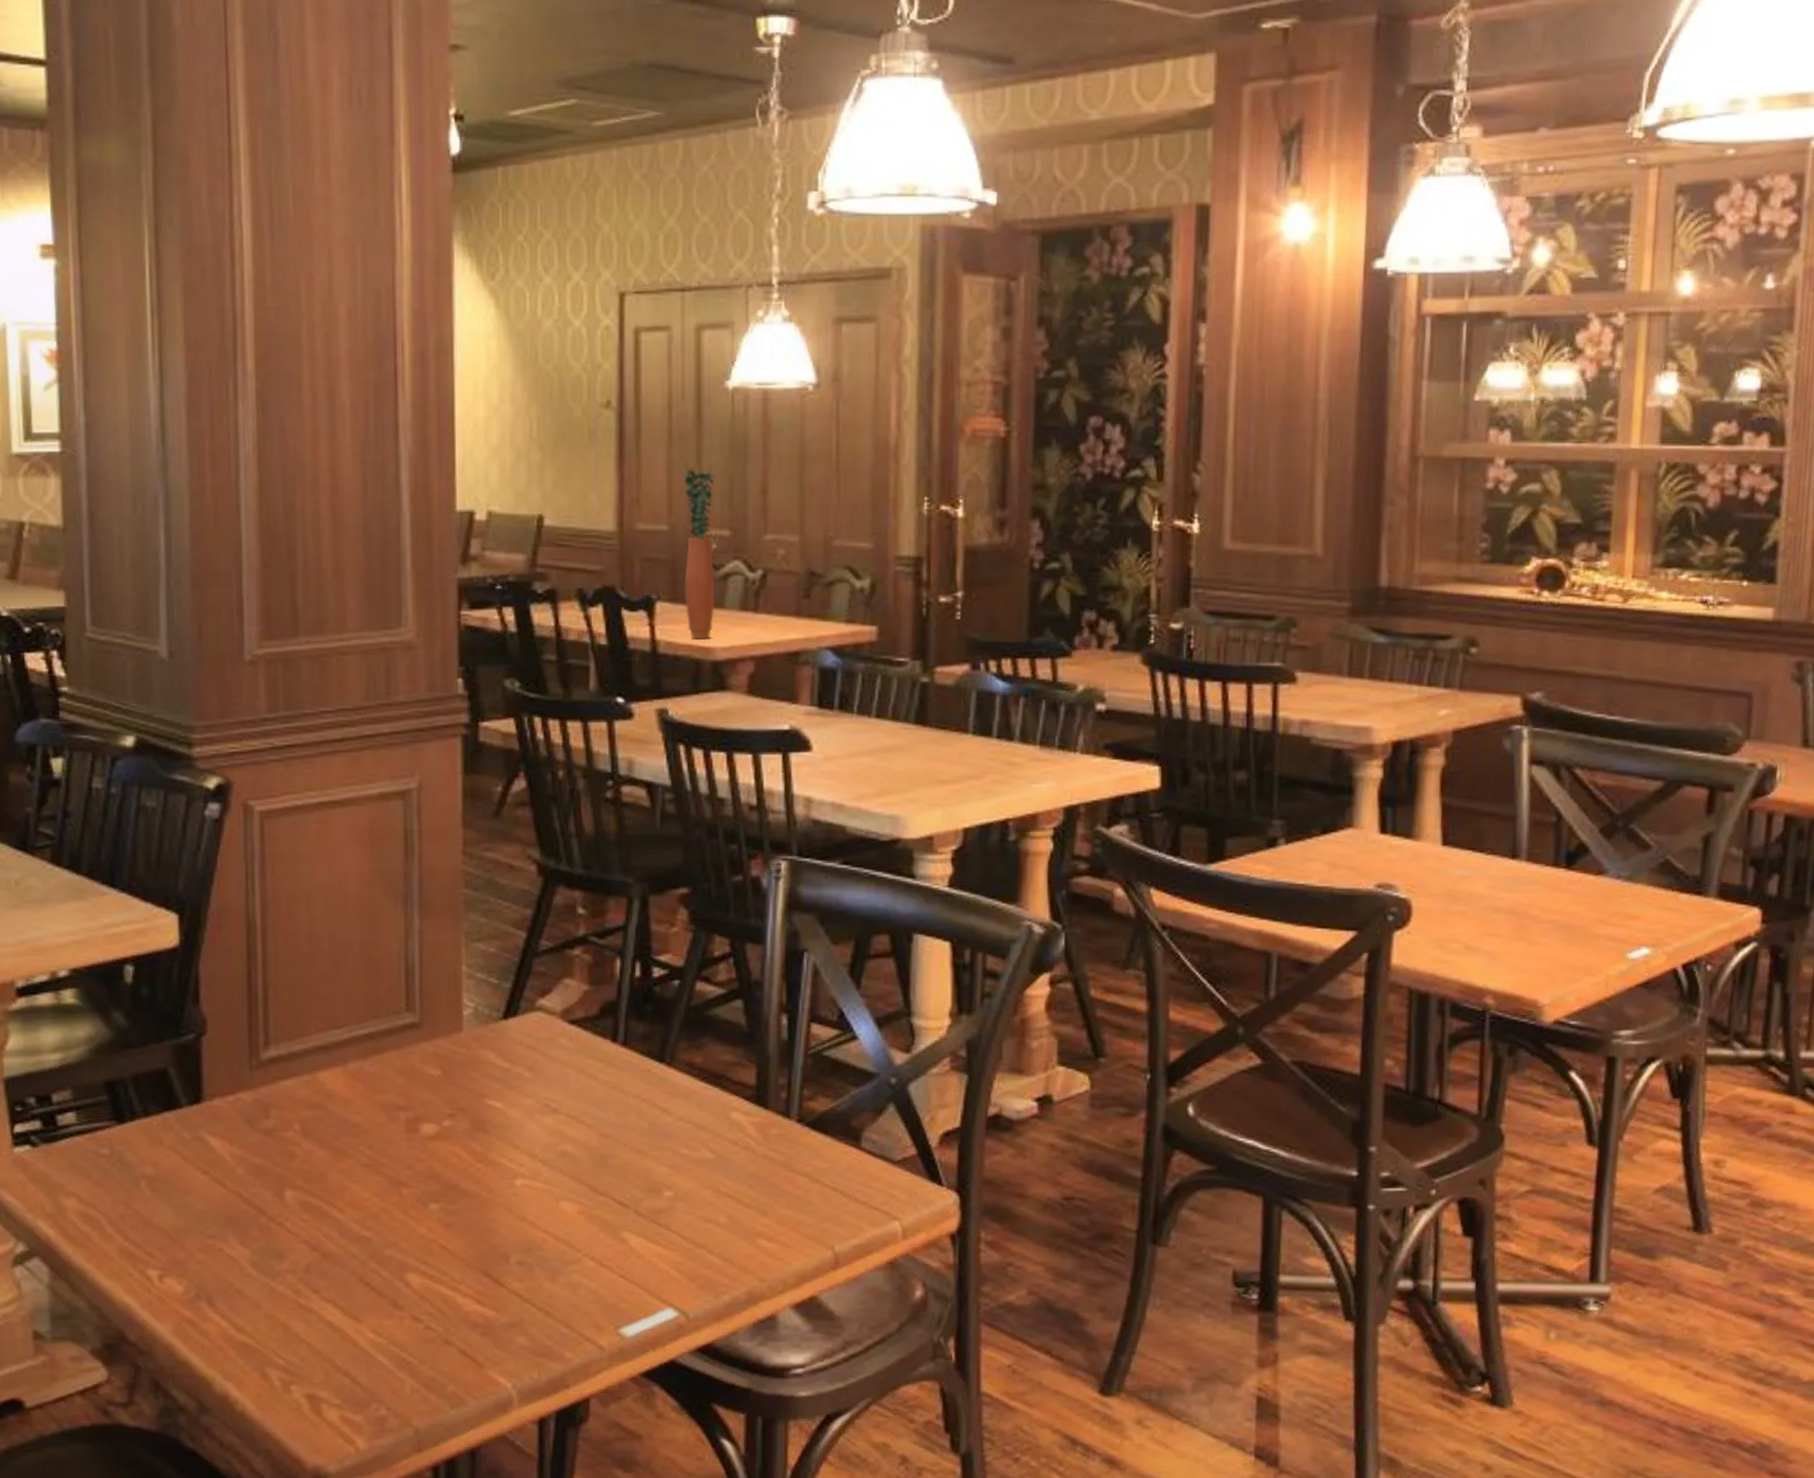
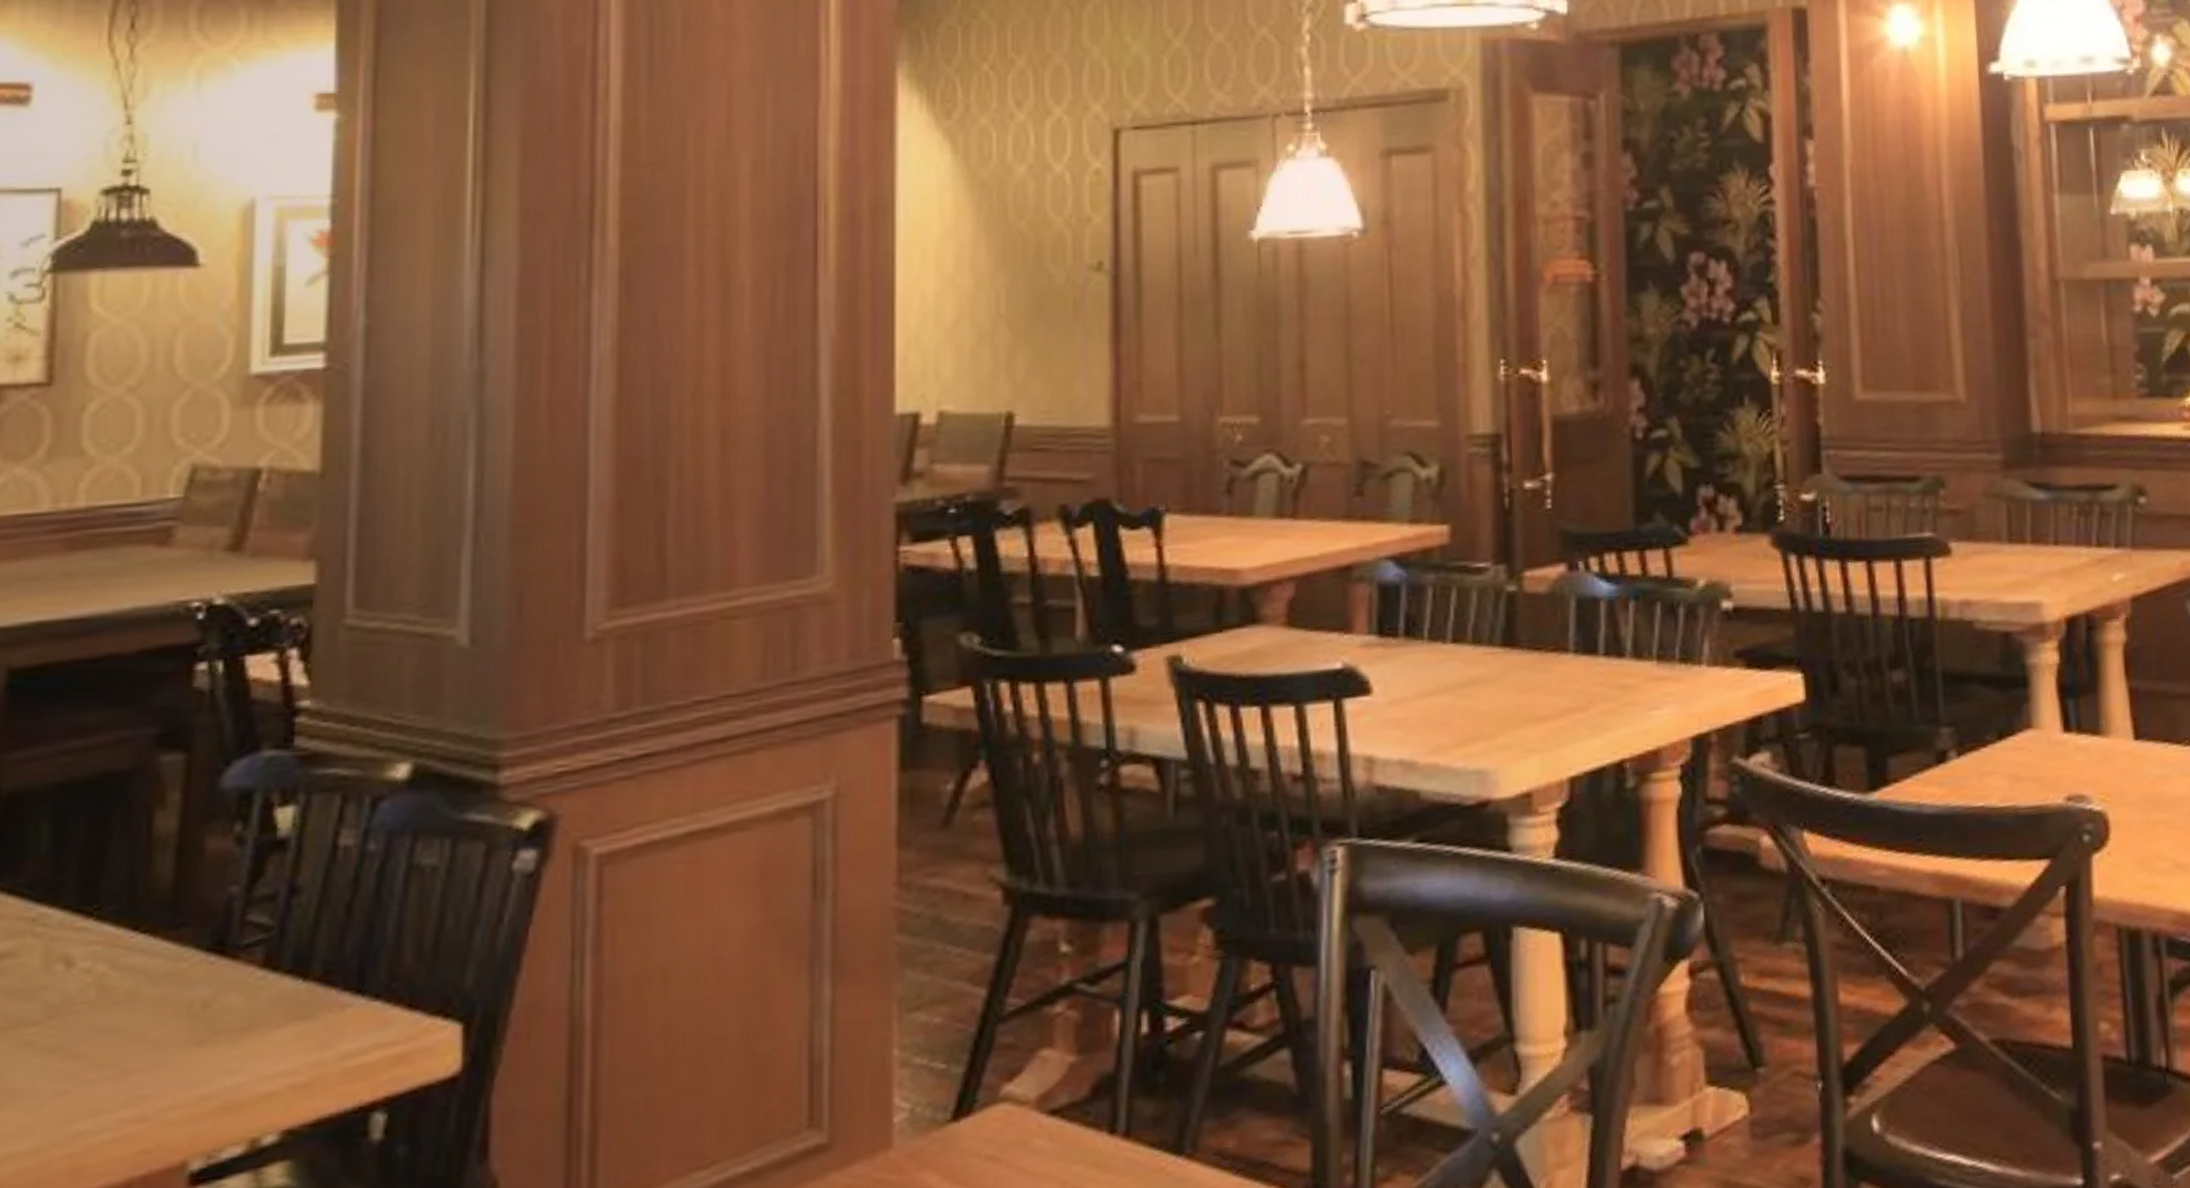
vase: present [682,463,715,640] -> none [1196,335,1242,560]

